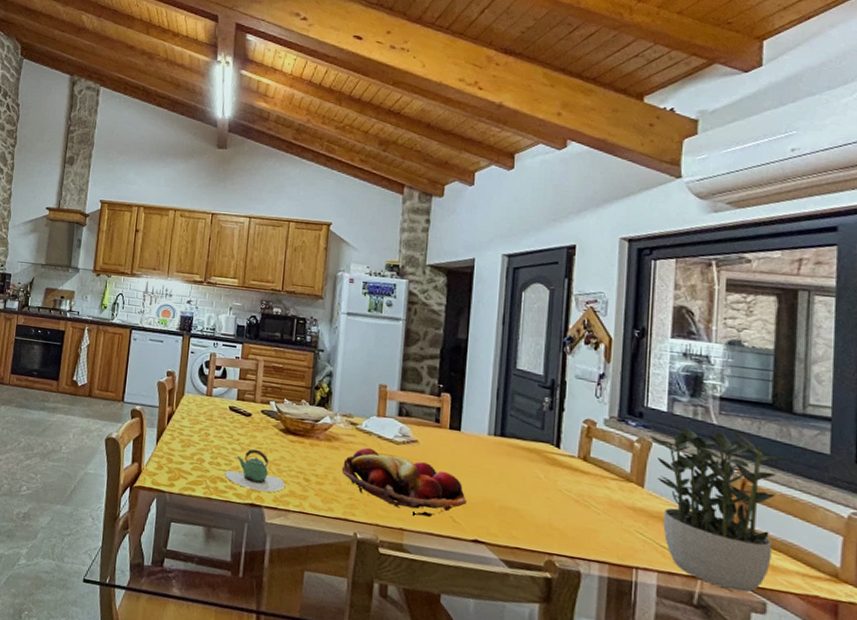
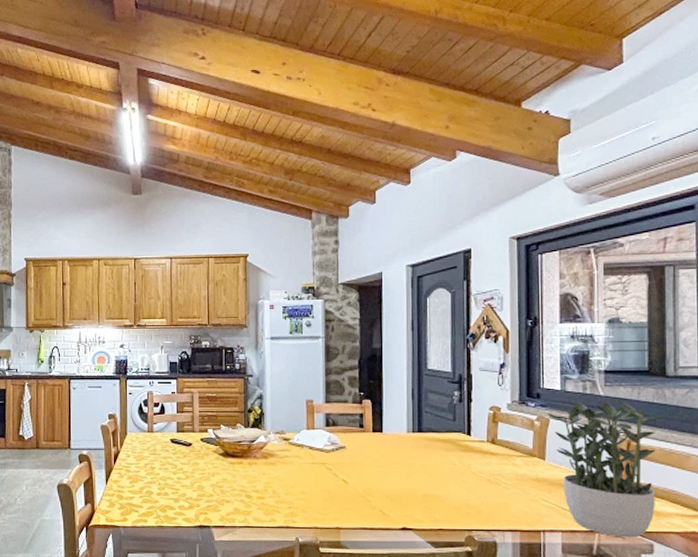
teapot: present [225,448,286,492] -> none [173,475,230,513]
fruit basket: present [341,447,466,517] -> none [279,459,393,514]

